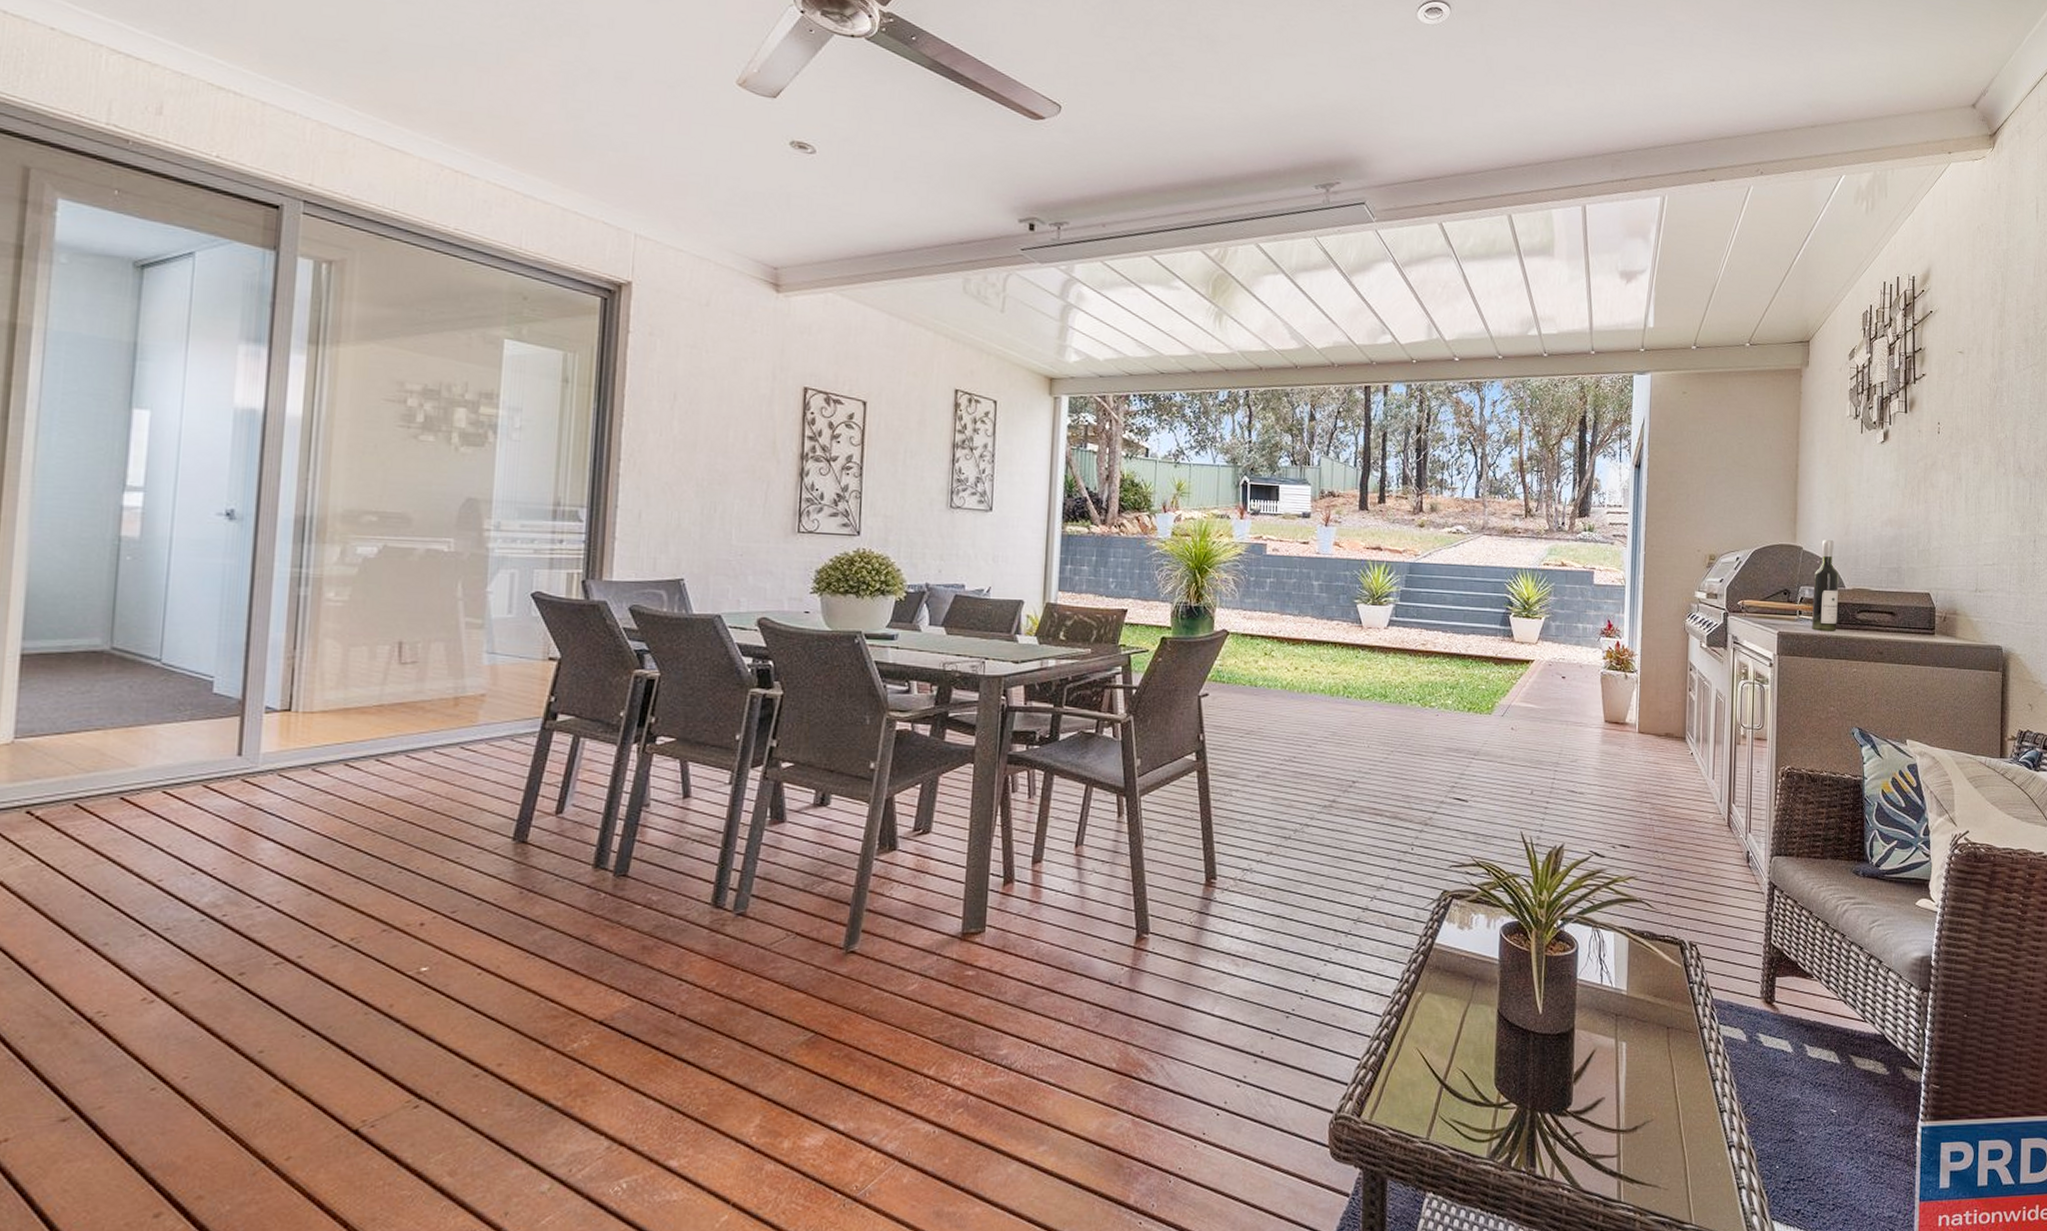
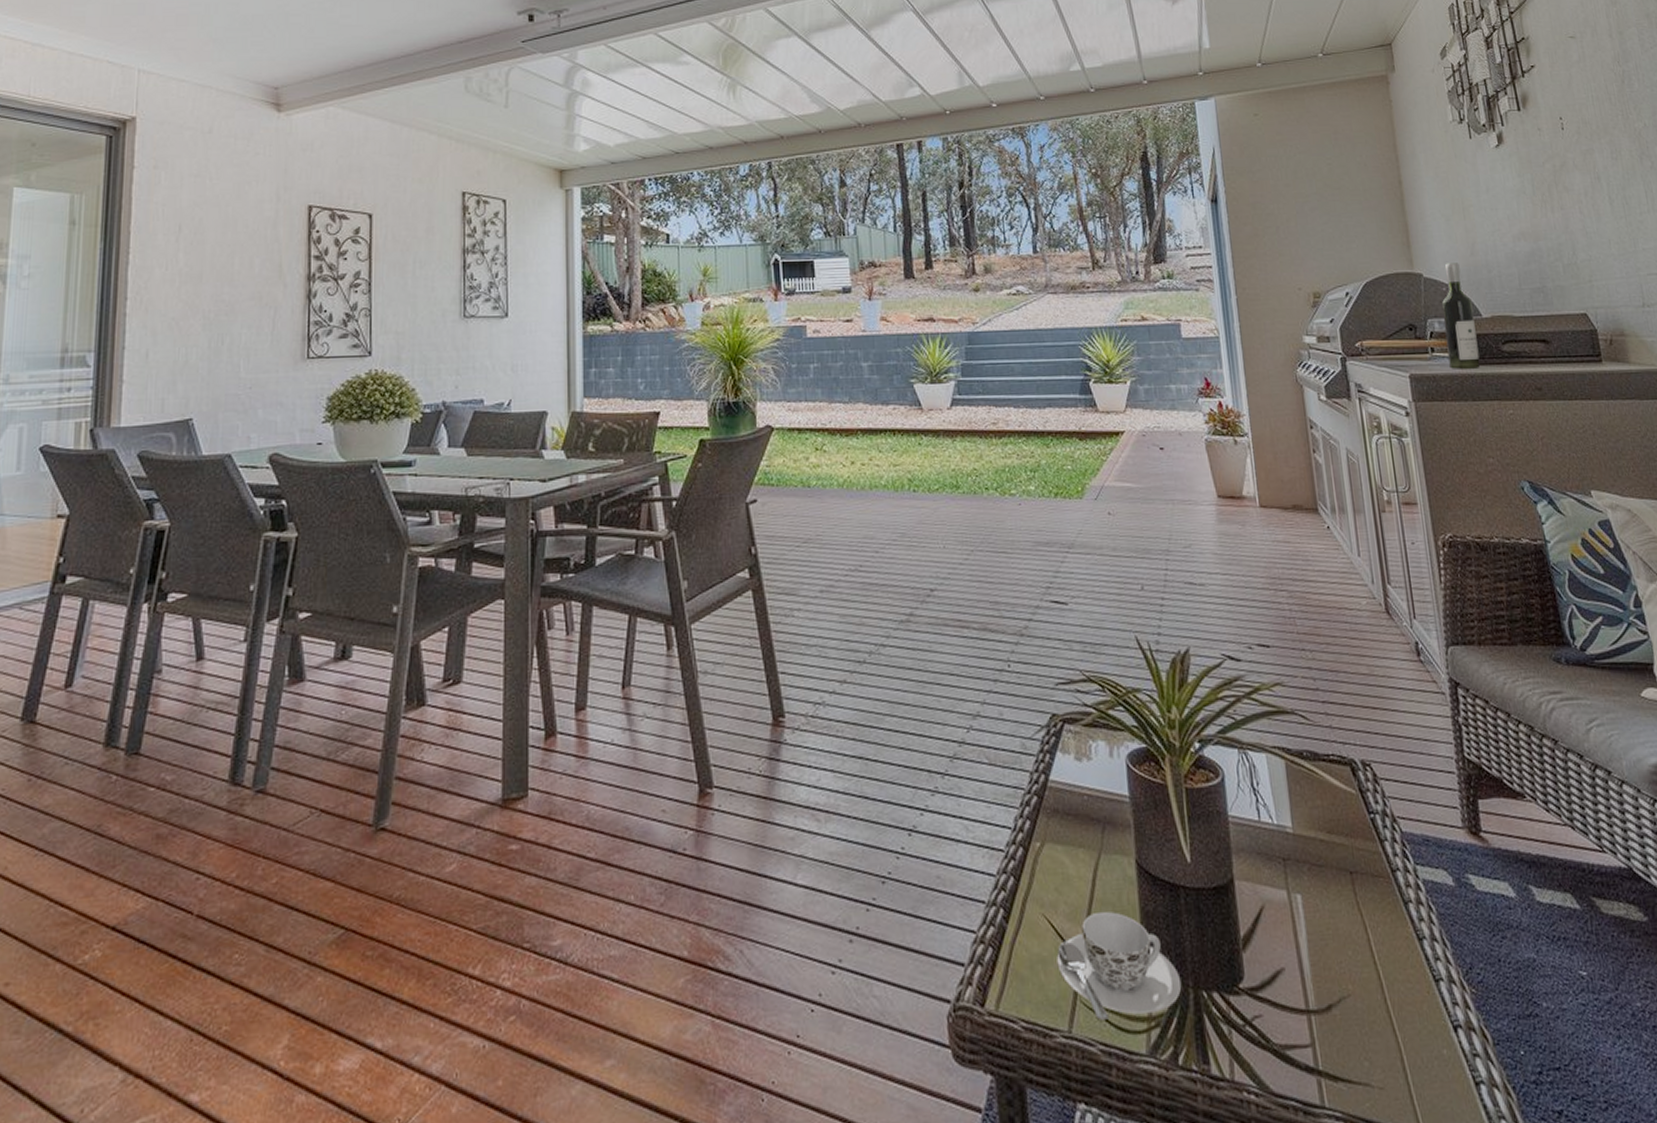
teacup: none [1424,1048,1522,1131] -> present [1056,911,1182,1020]

